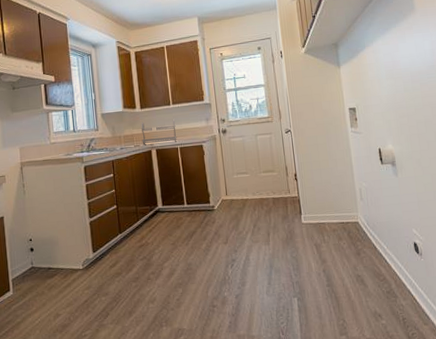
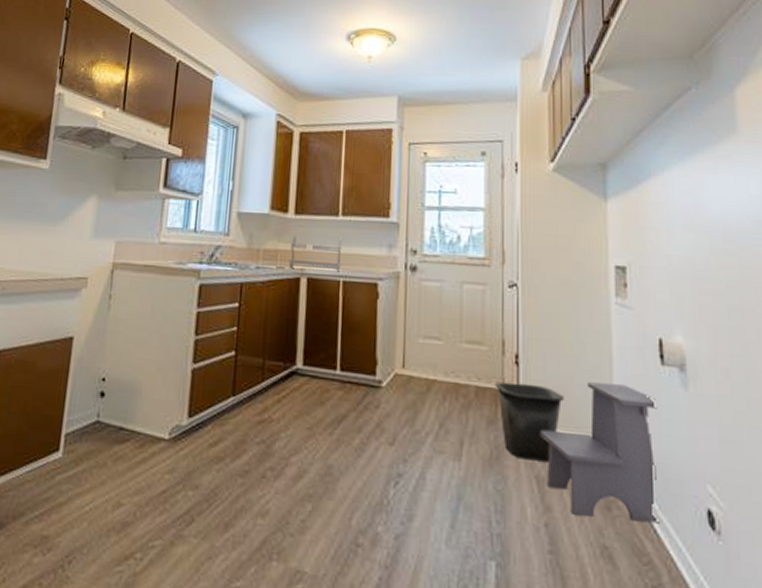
waste bin: none [284,190,327,236] -> present [494,381,565,462]
step stool: none [315,180,388,262] -> present [541,382,660,524]

